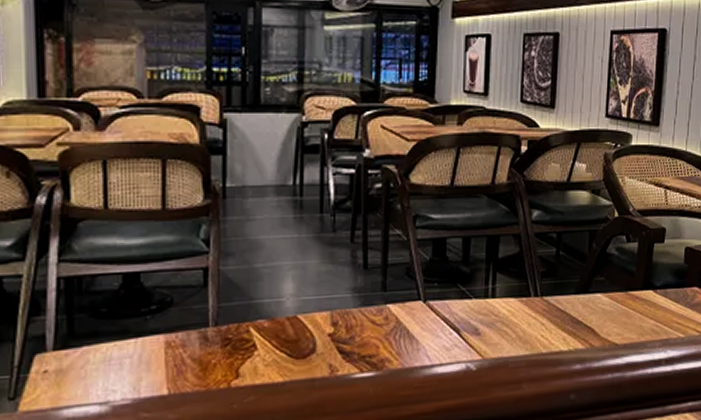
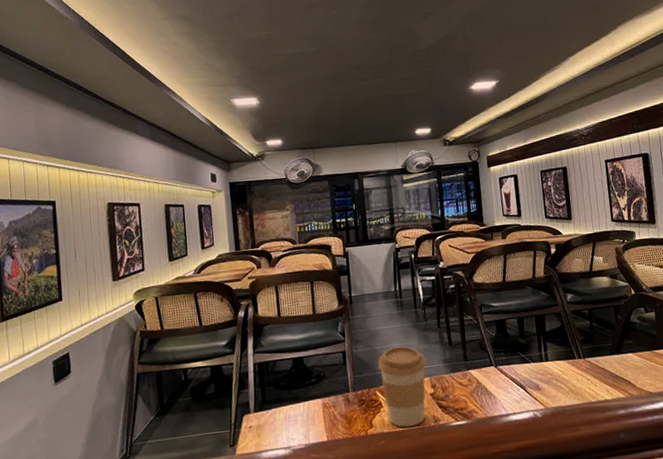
coffee cup: none [257,265,328,379] -> present [378,346,427,427]

